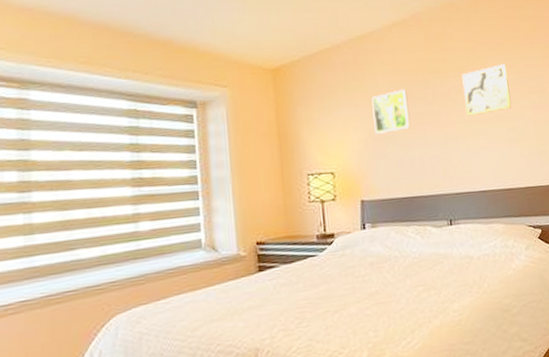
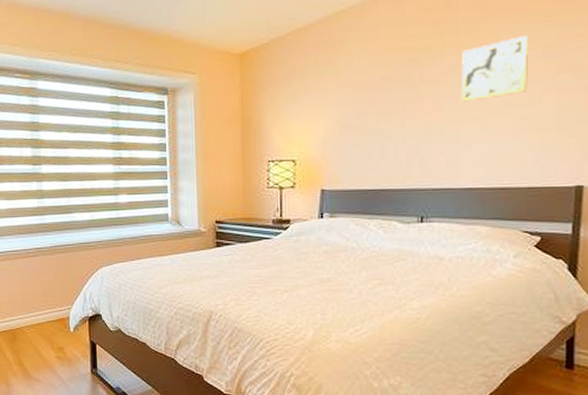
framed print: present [371,89,410,134] -> none [344,71,388,121]

